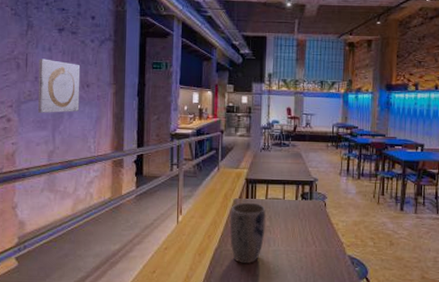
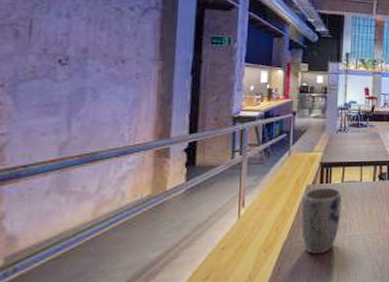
wall art: present [37,58,81,113] -> none [45,26,114,94]

